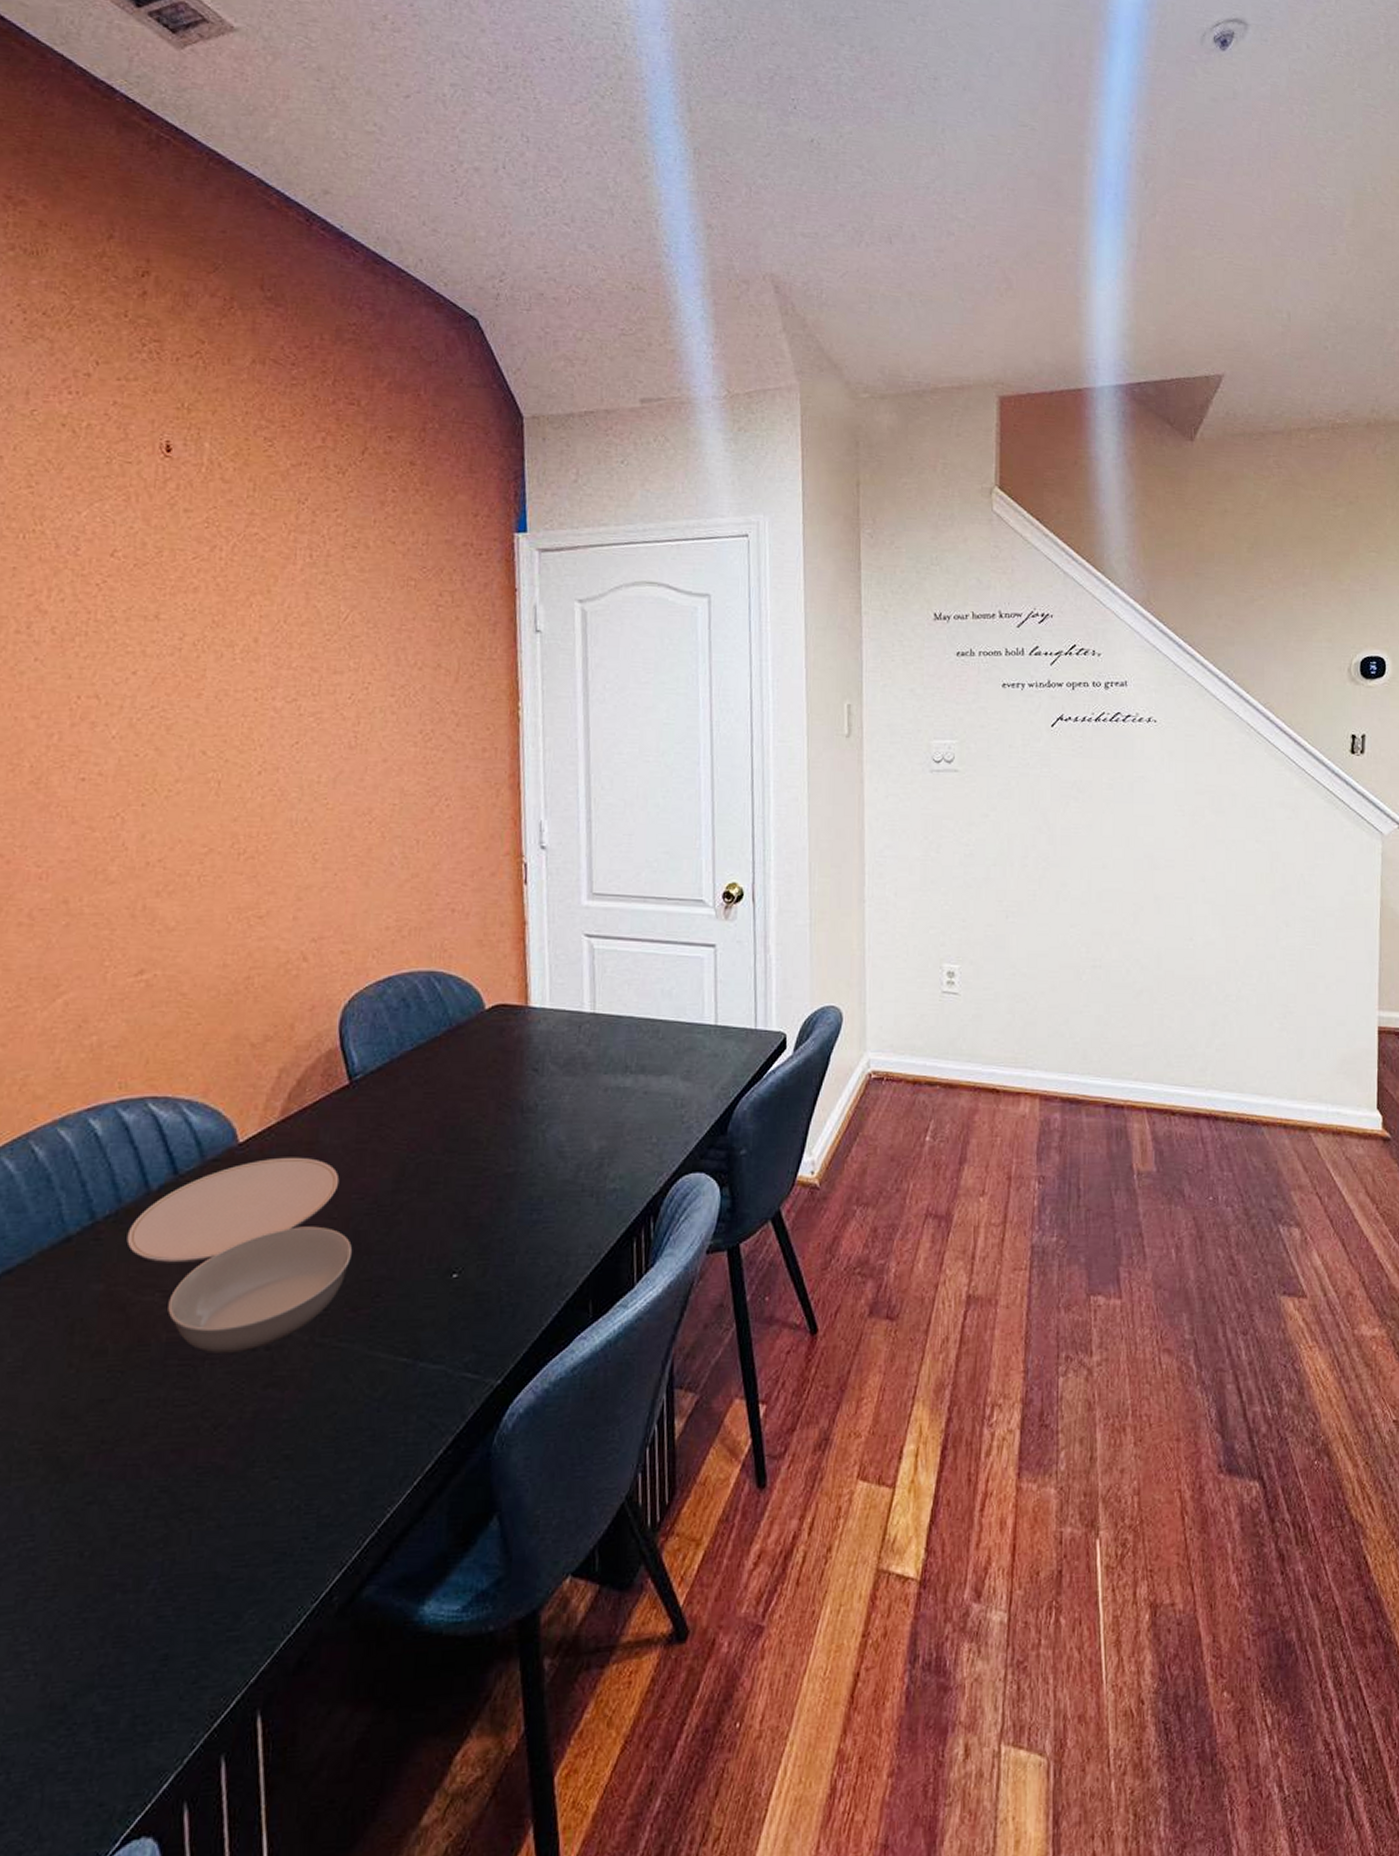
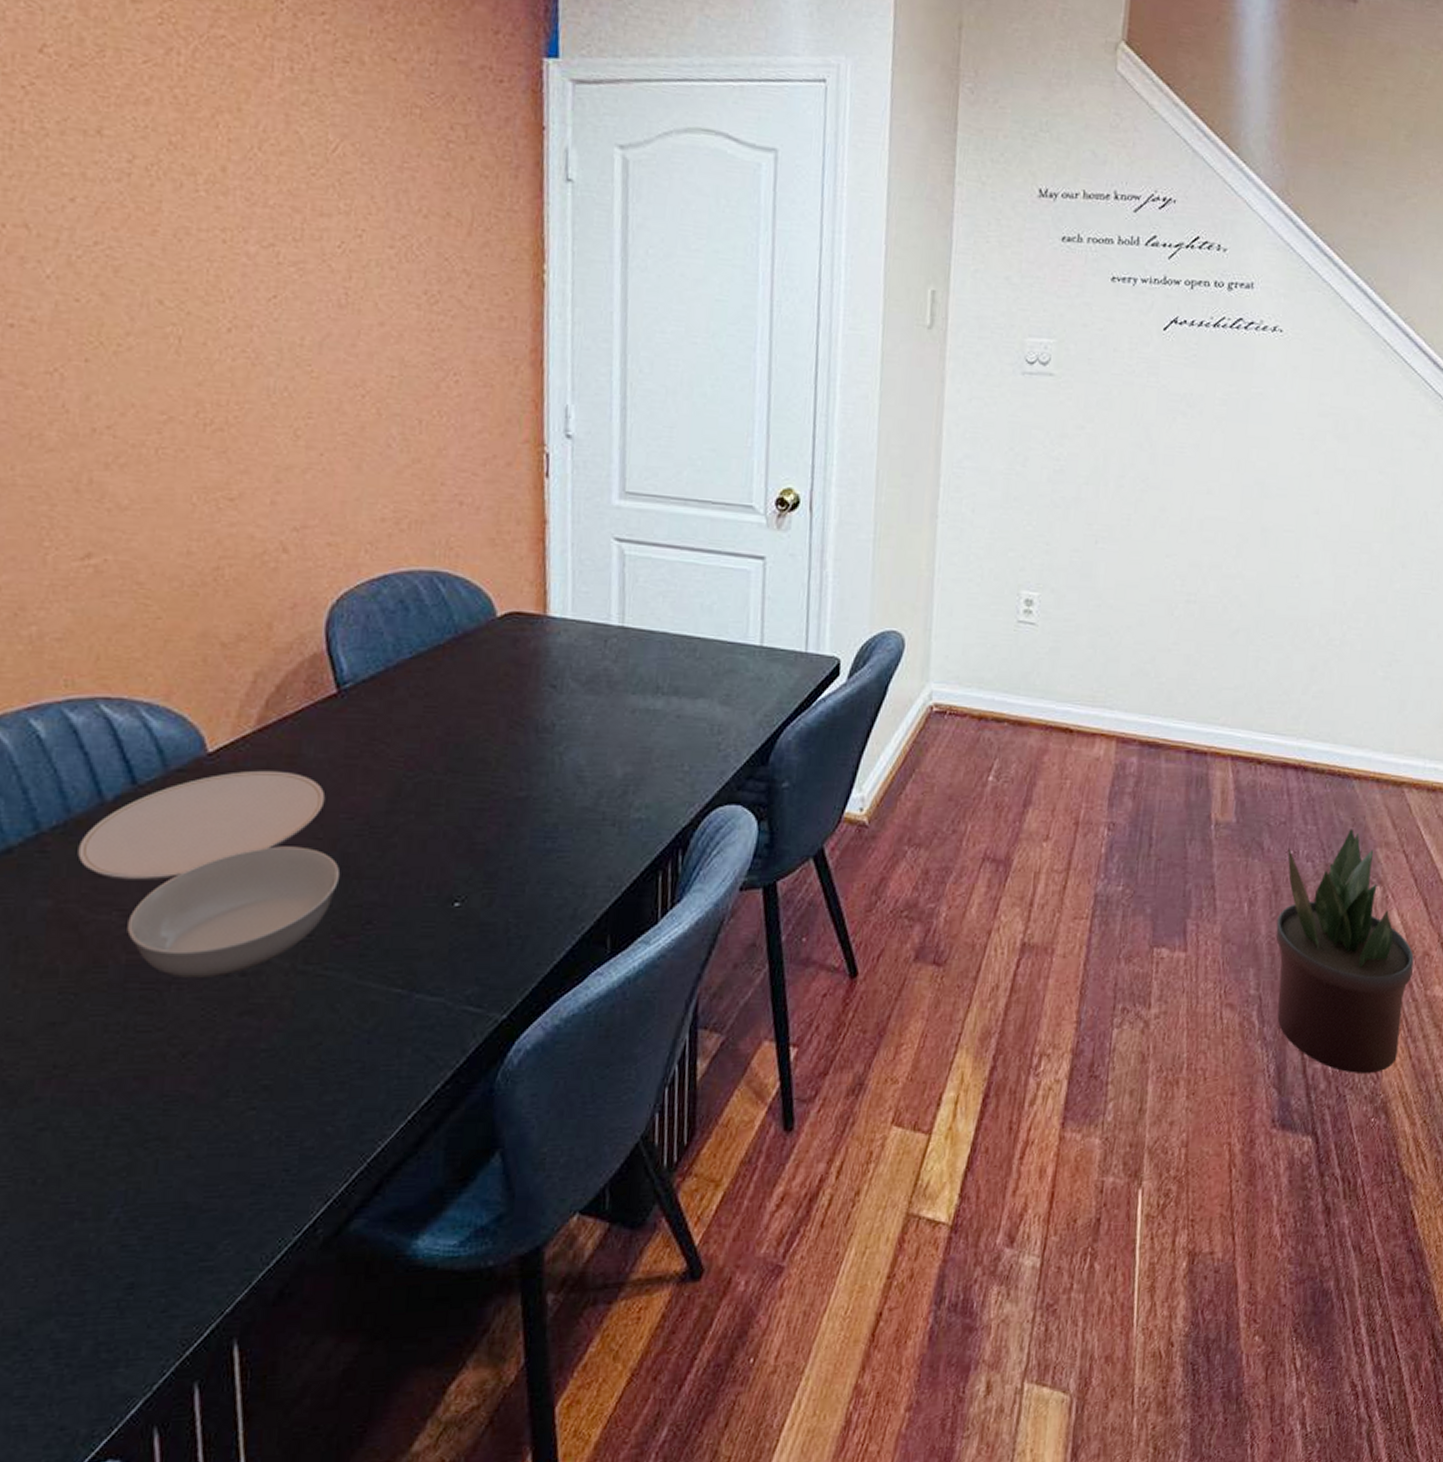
planter: none [1204,1174,1338,1416] -> present [1275,829,1414,1073]

